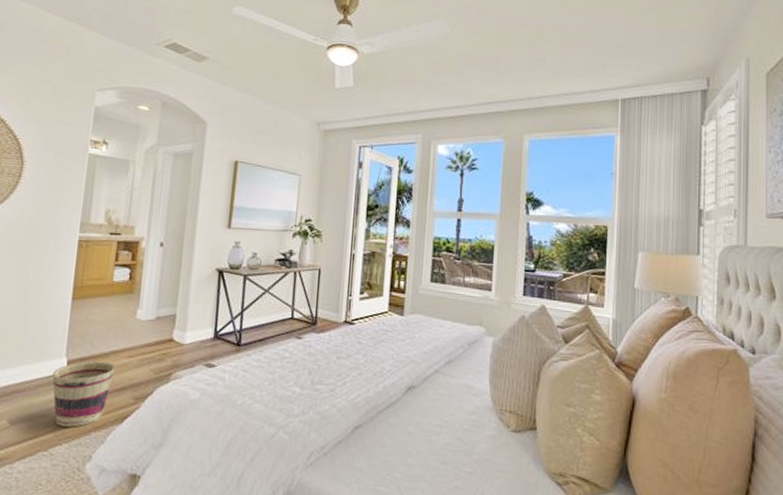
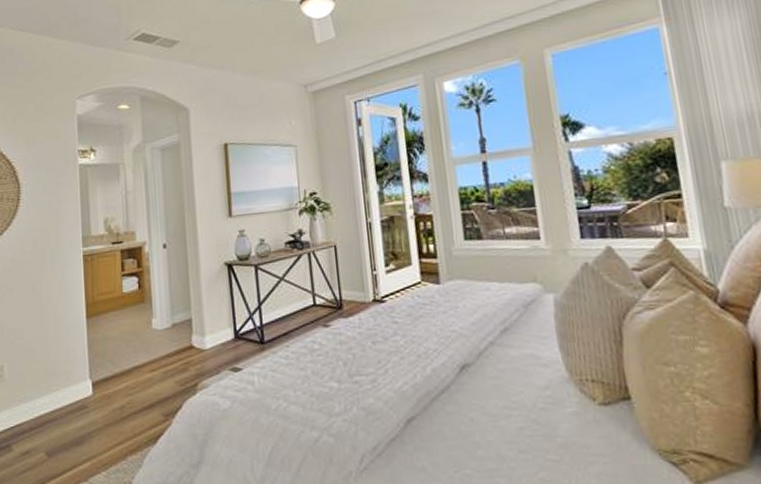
basket: present [52,360,116,427] -> none [80,379,140,453]

